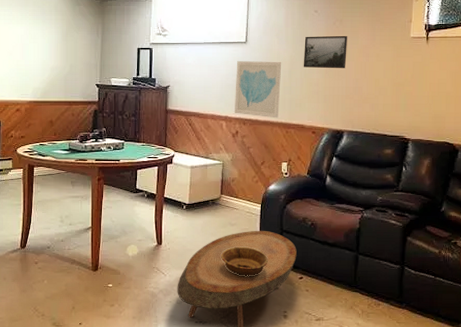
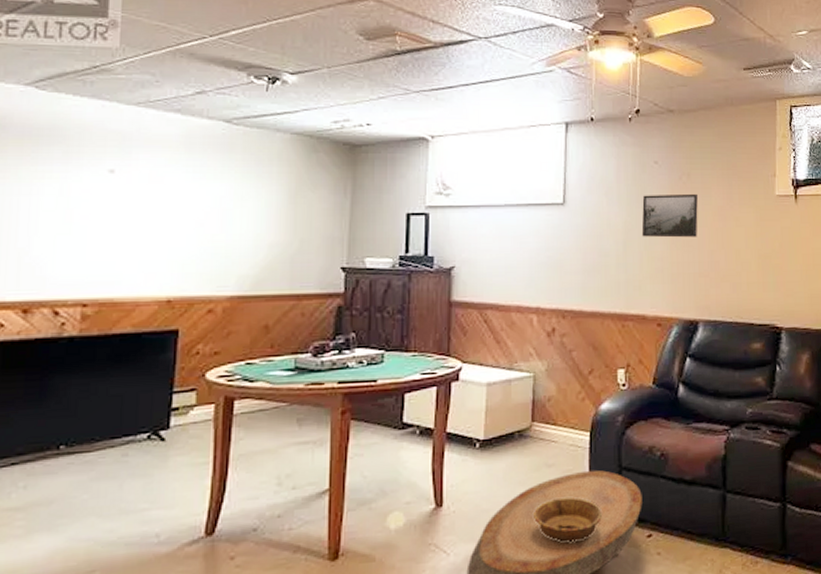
wall art: present [235,61,282,119] -> none [549,229,614,308]

